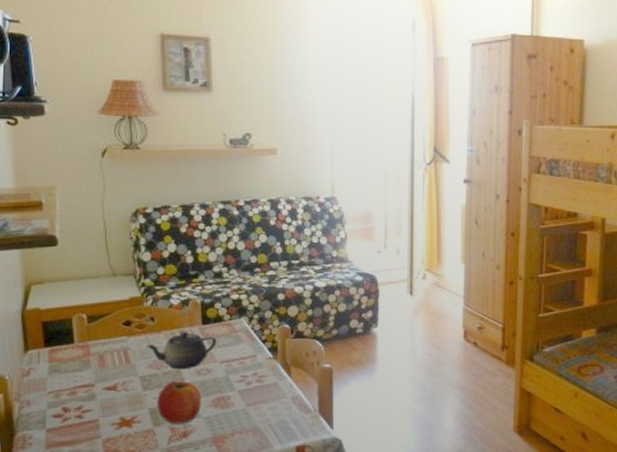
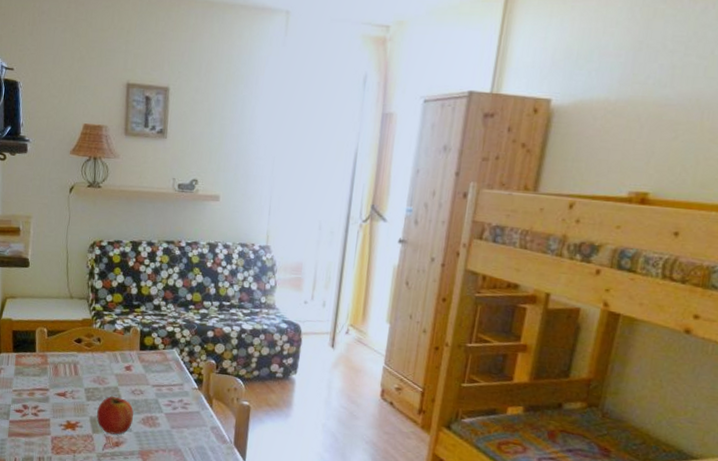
teapot: present [146,331,217,370] -> none [92,354,151,388]

